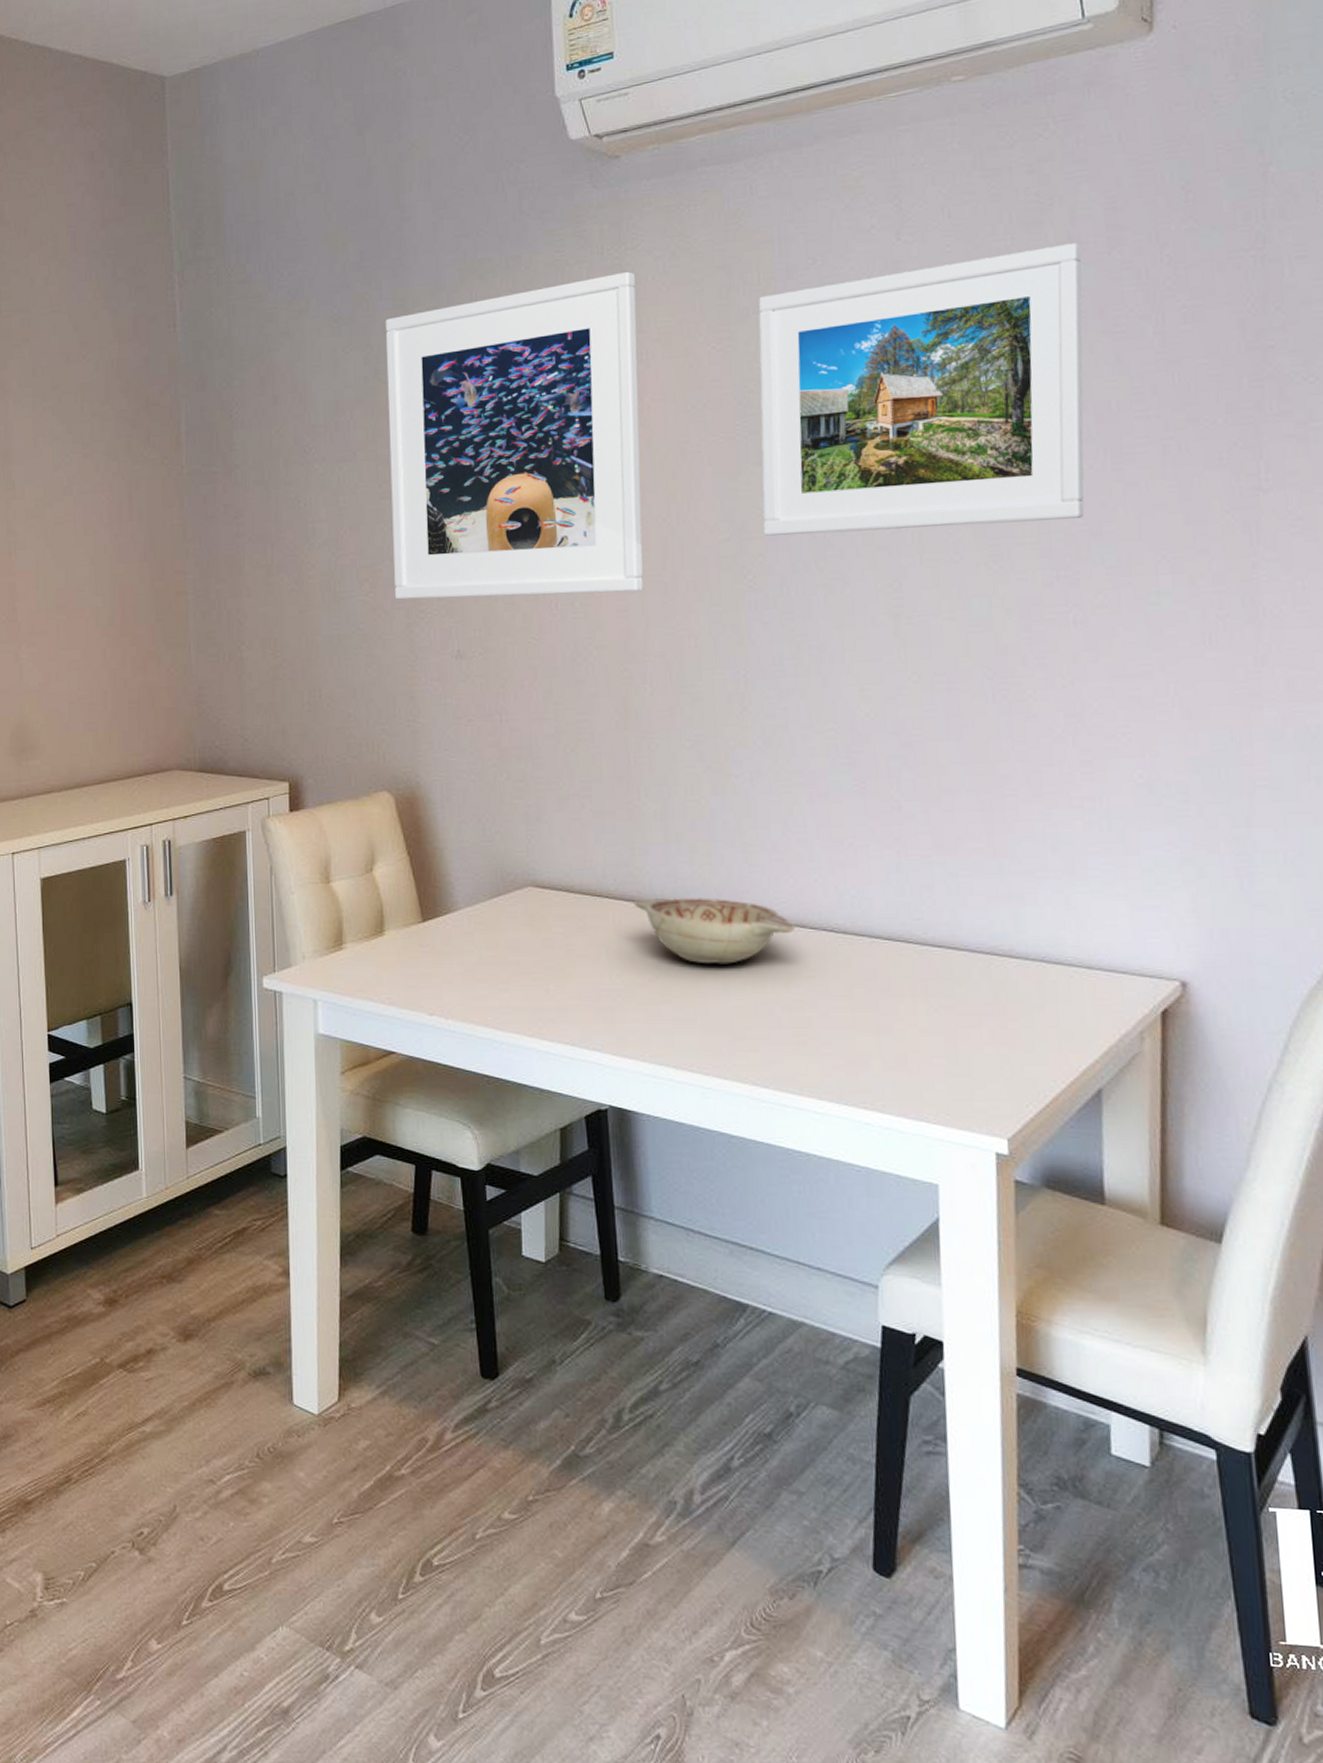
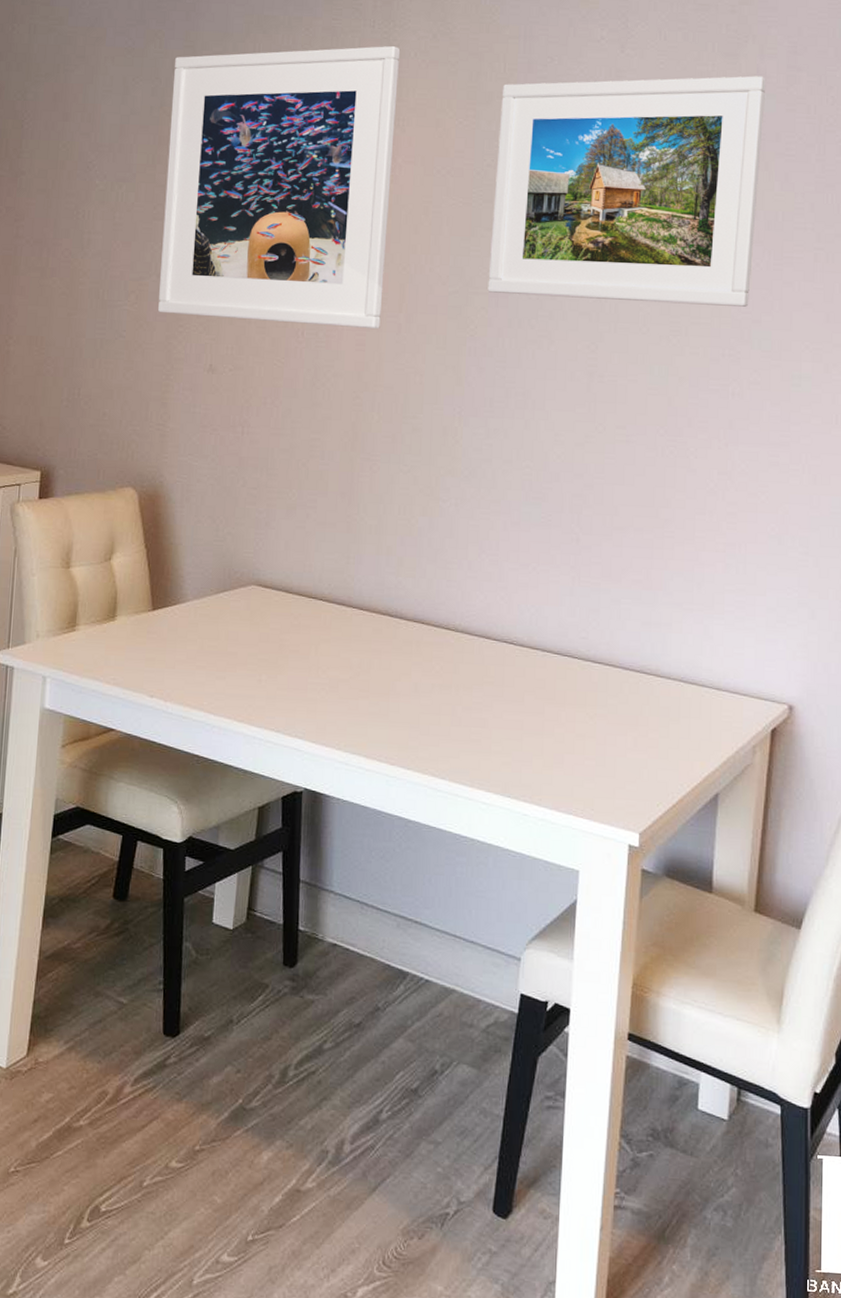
decorative bowl: present [632,897,796,964] -> none [343,604,481,667]

